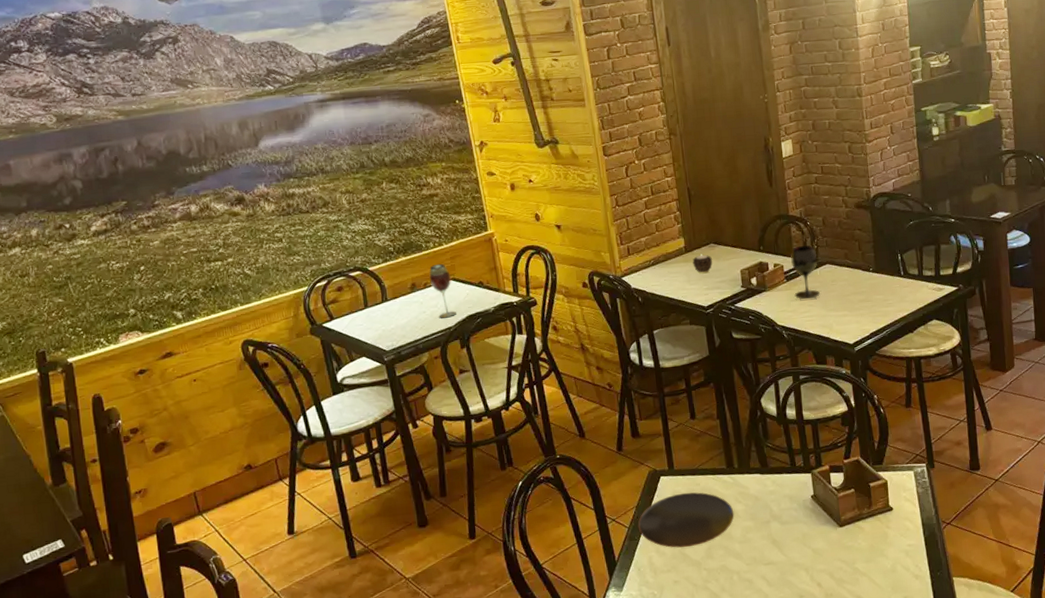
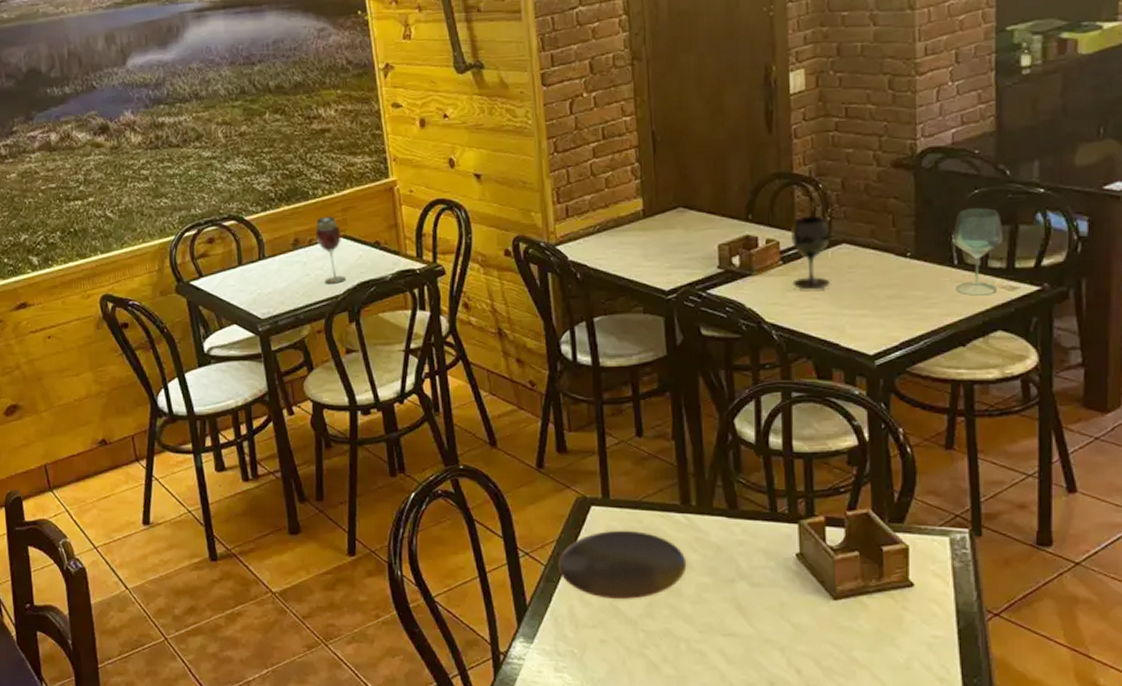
candle: present [692,253,713,274] -> none [652,220,681,247]
wine glass: none [898,234,932,297] -> present [952,208,1004,296]

